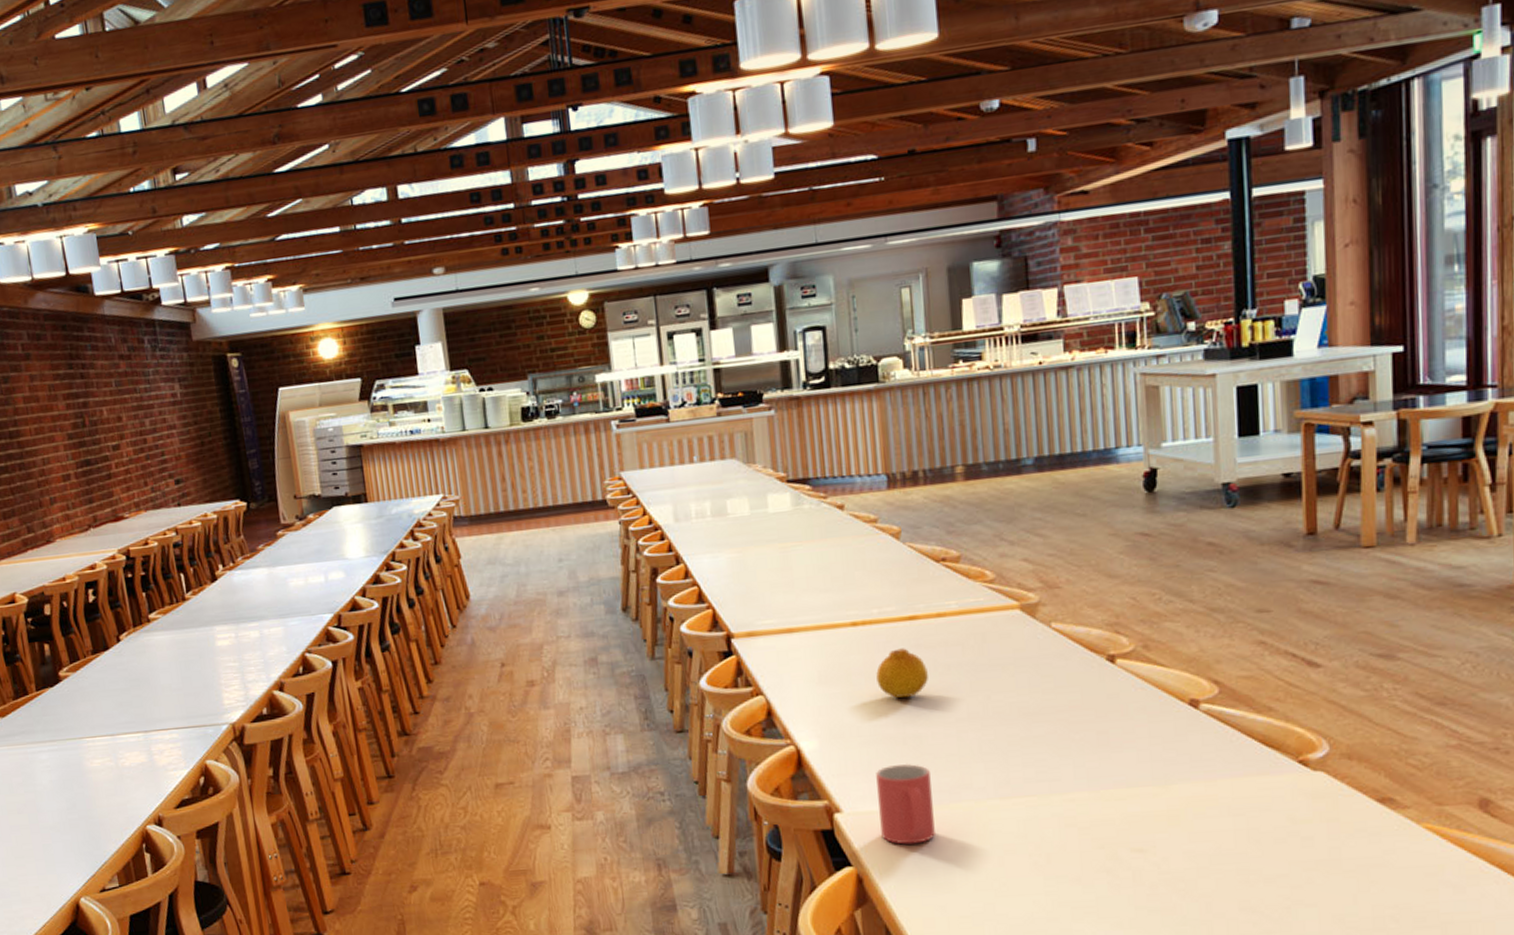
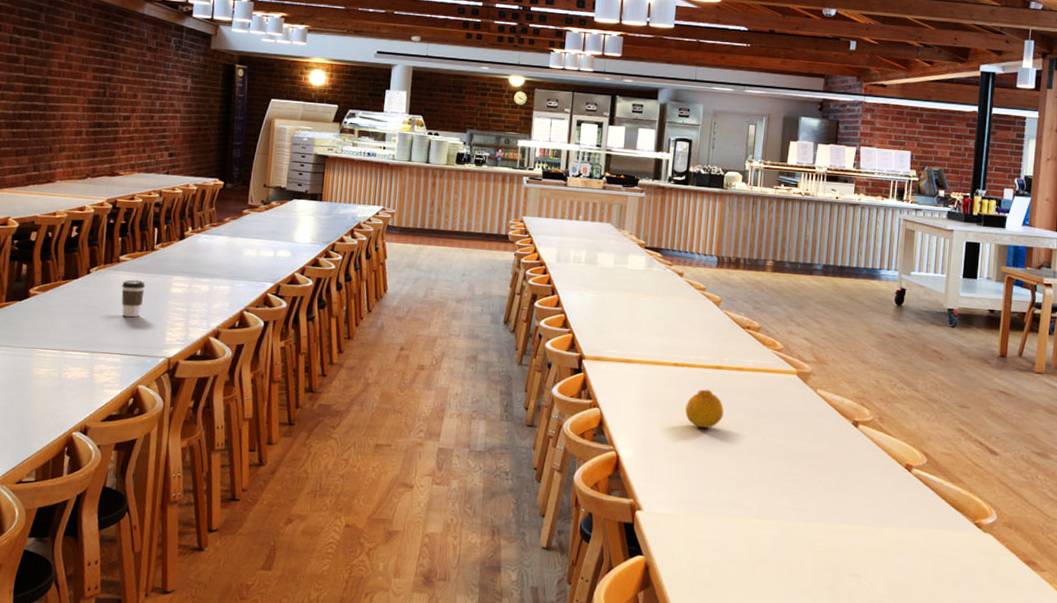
coffee cup: none [158,638,188,685] -> present [121,279,145,318]
mug: present [876,764,935,845] -> none [669,479,713,545]

